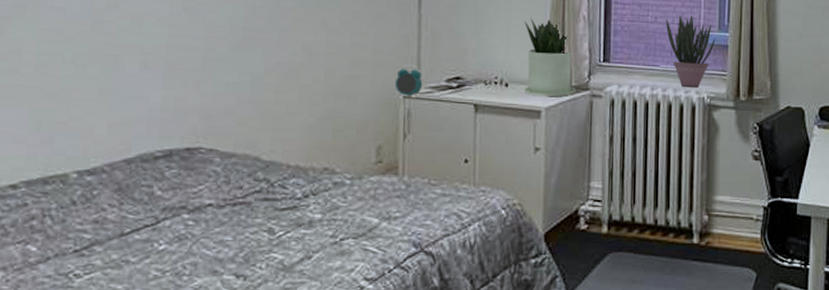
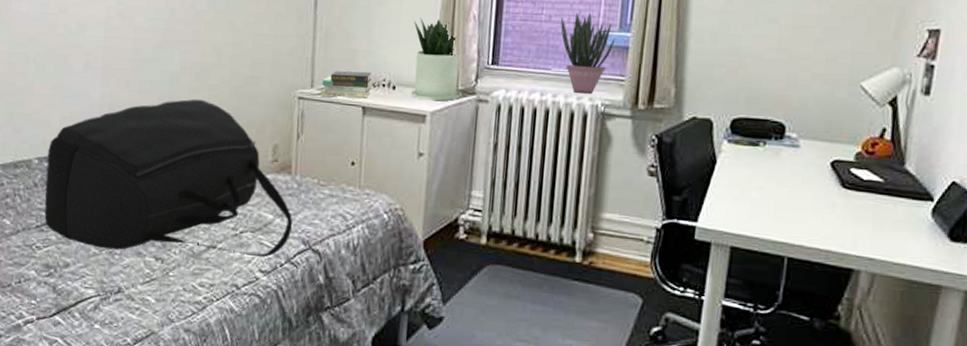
duffel bag: none [85,100,402,270] -> present [44,99,293,258]
alarm clock: present [395,64,423,99] -> none [291,65,316,100]
books: none [428,69,486,96] -> present [320,71,375,98]

